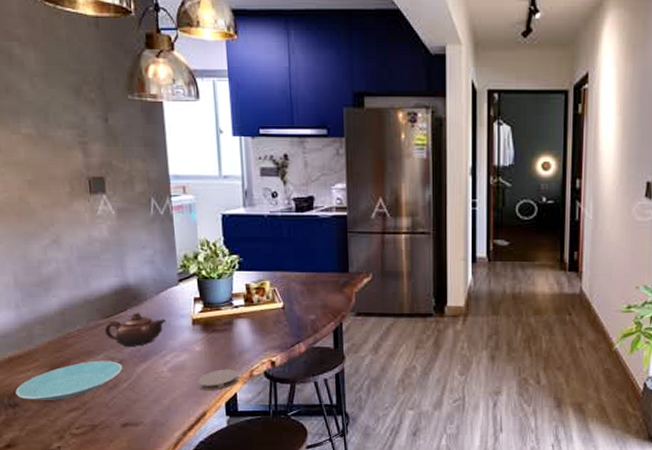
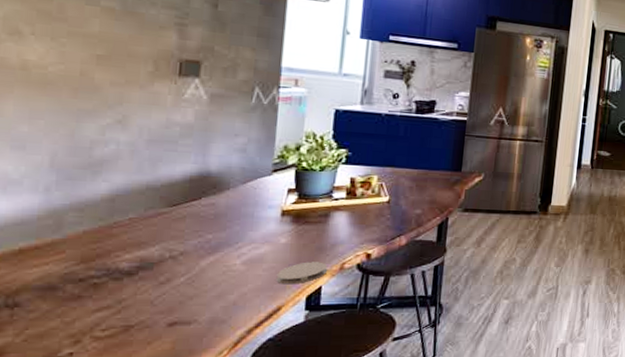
plate: present [15,361,123,400] -> none [19,253,183,299]
teapot: present [104,312,166,347] -> none [166,201,250,238]

